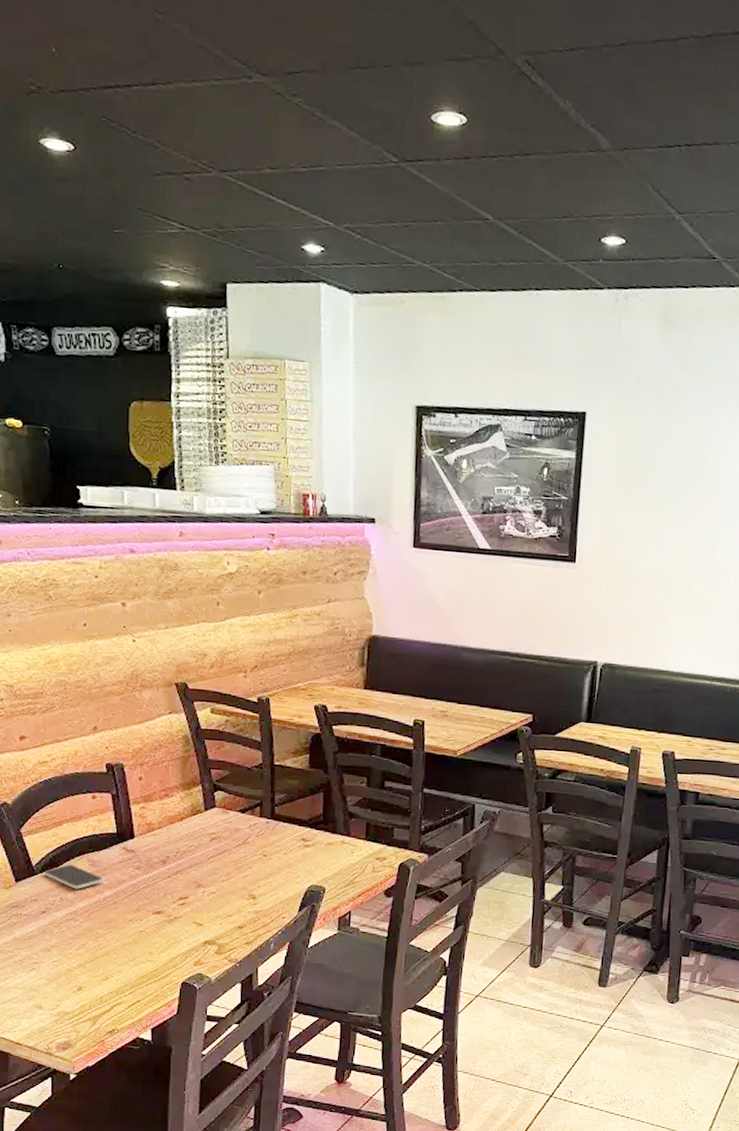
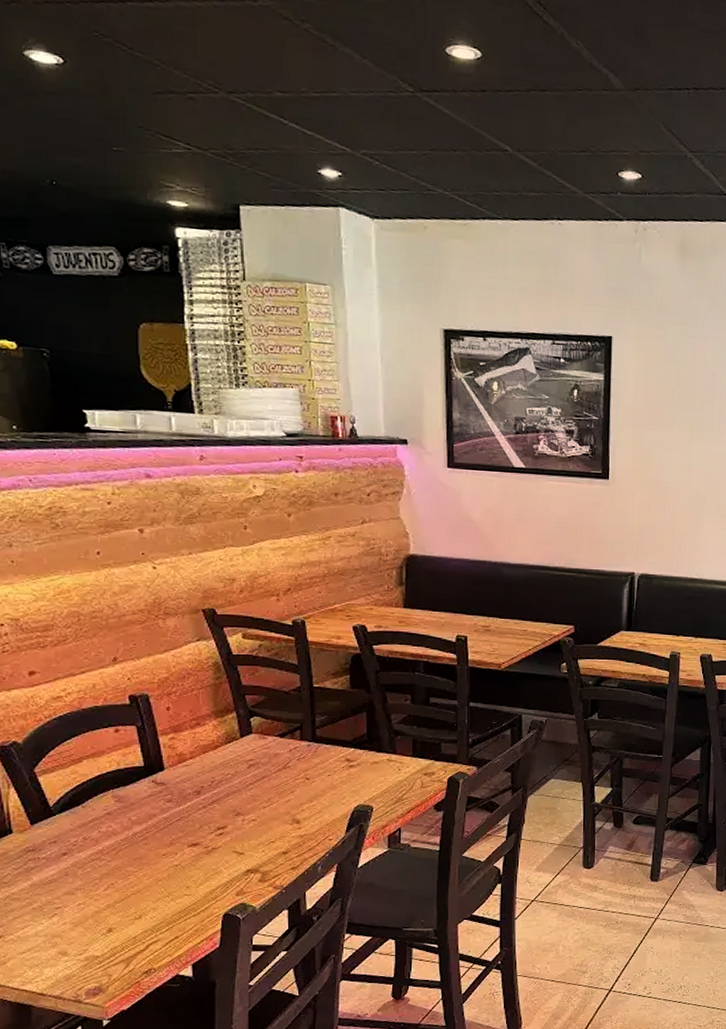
smartphone: present [44,864,103,890] -> none [63,802,131,828]

